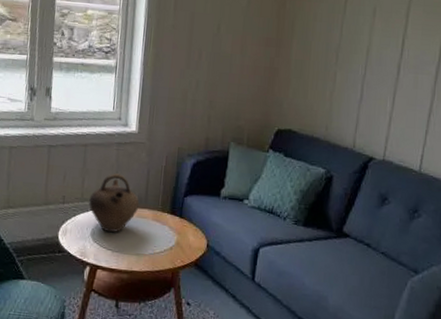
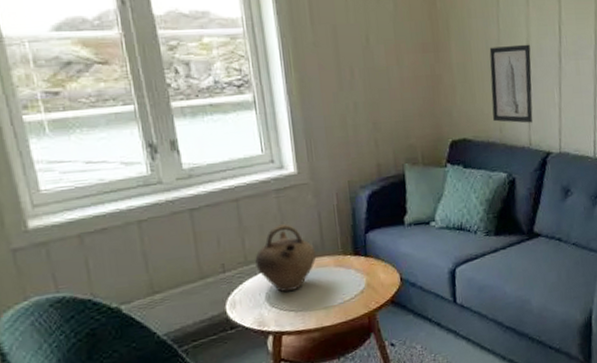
wall art: none [320,50,370,126] -> present [489,44,533,123]

